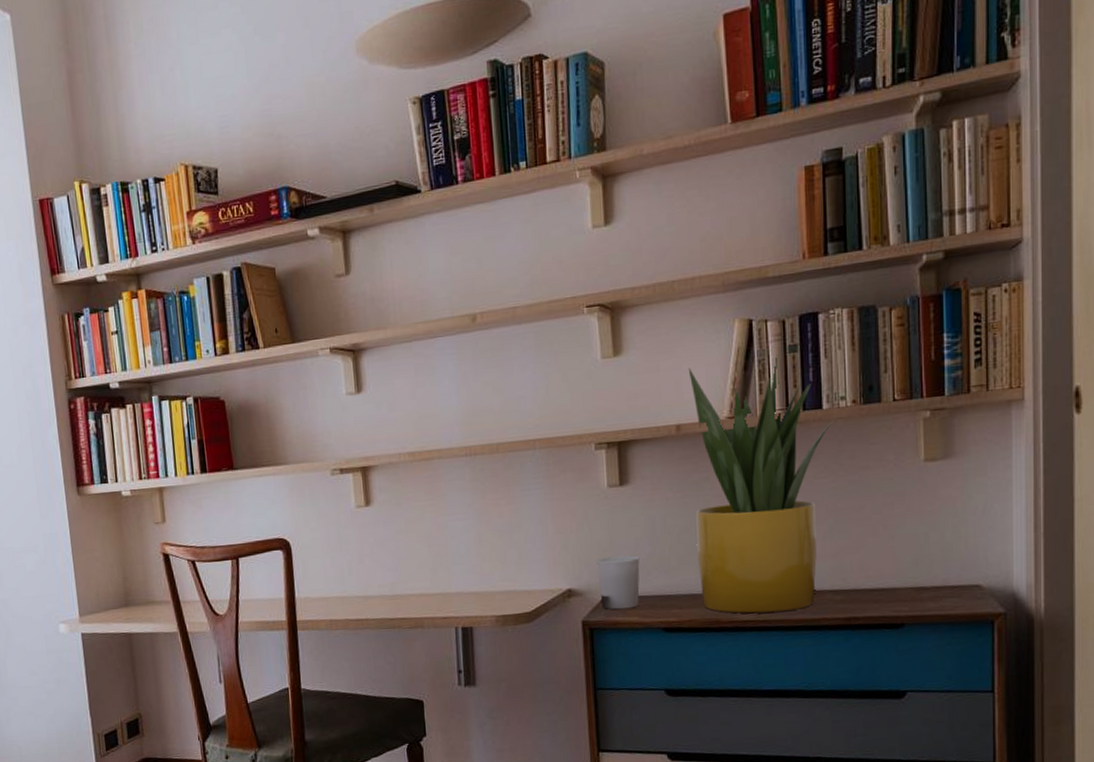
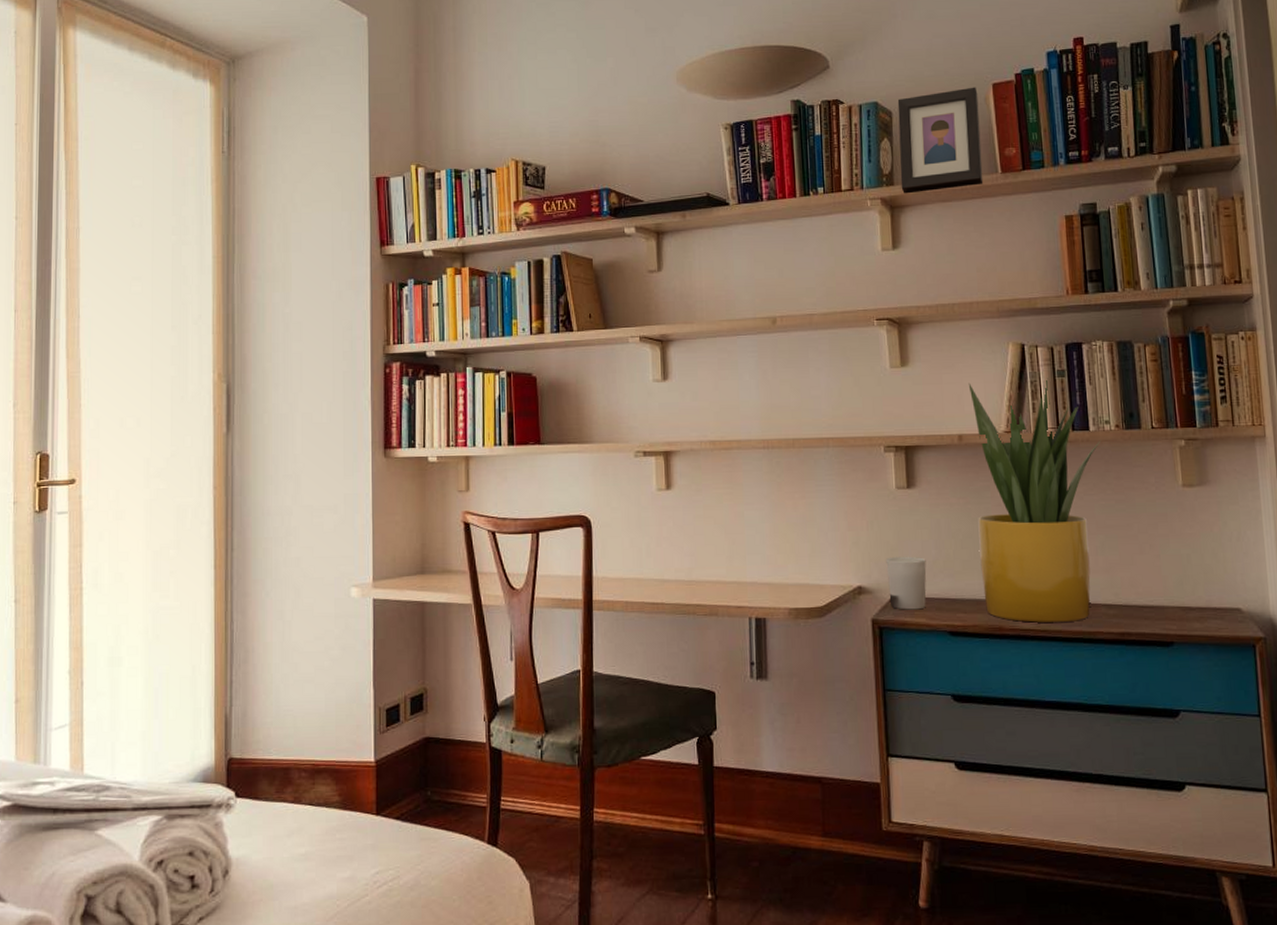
picture frame: none [610,20,710,159] -> present [897,87,984,194]

